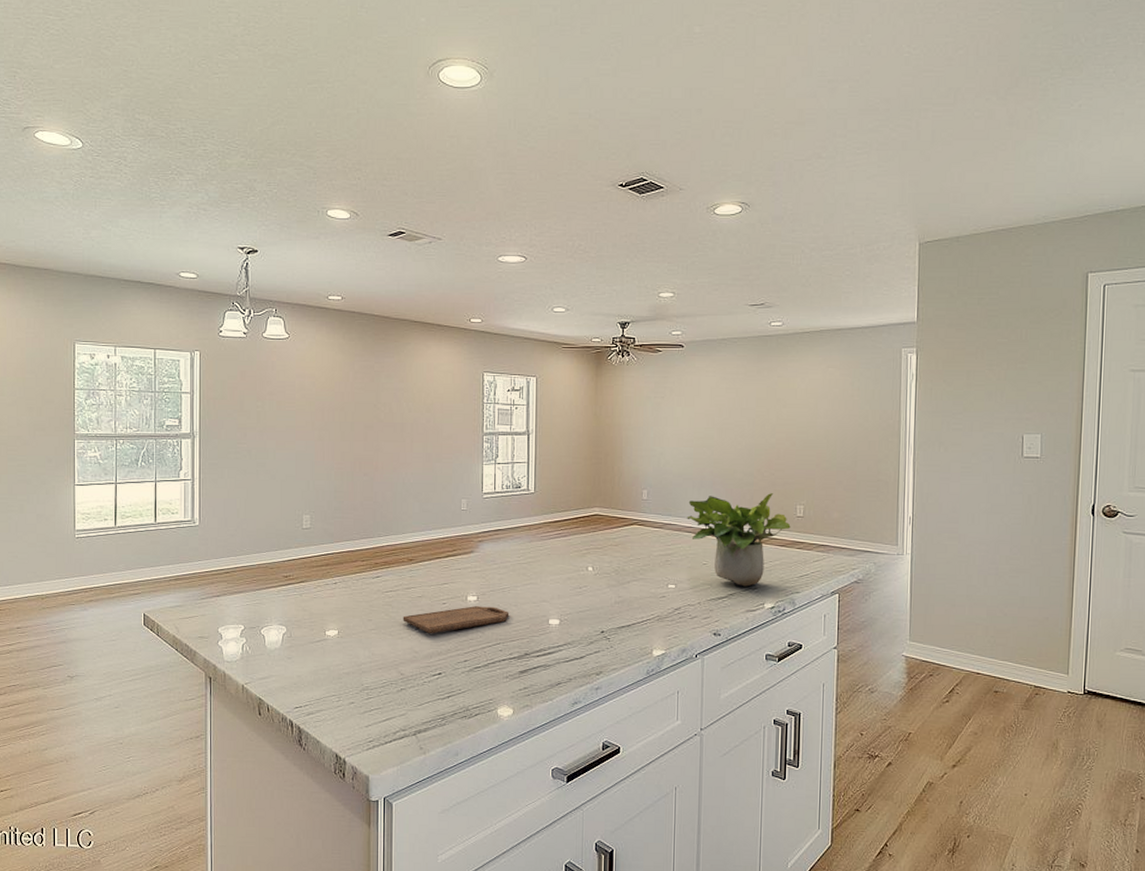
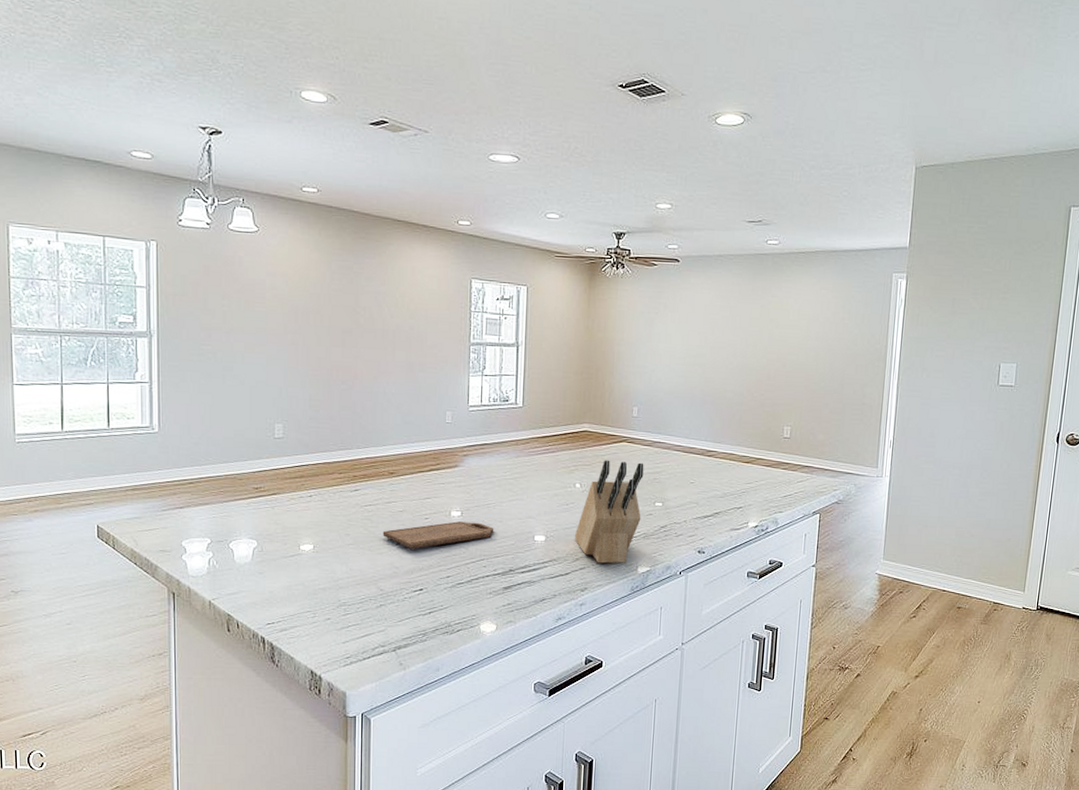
knife block: none [588,543,656,647] -> present [574,460,644,564]
potted plant: present [687,493,791,587] -> none [676,414,777,506]

